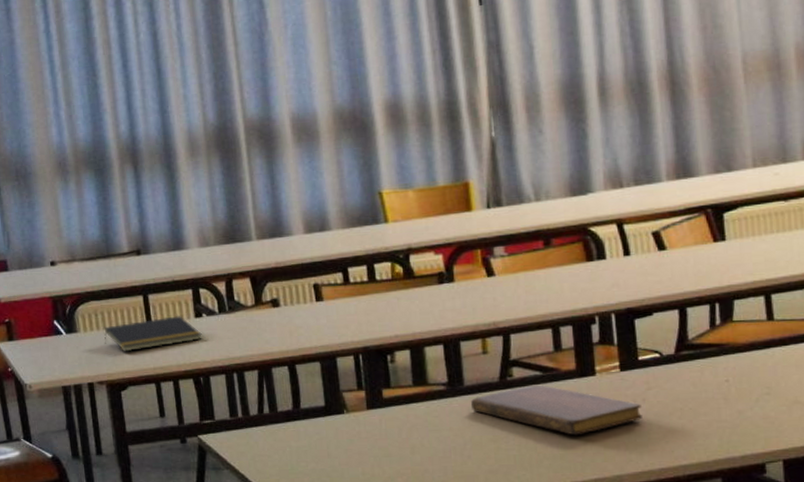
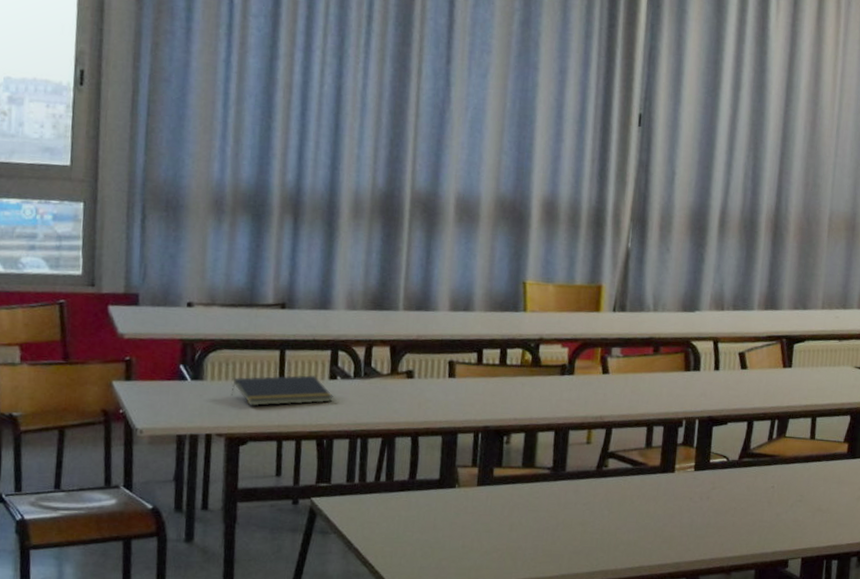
notebook: present [470,384,642,436] -> none [568,476,705,525]

